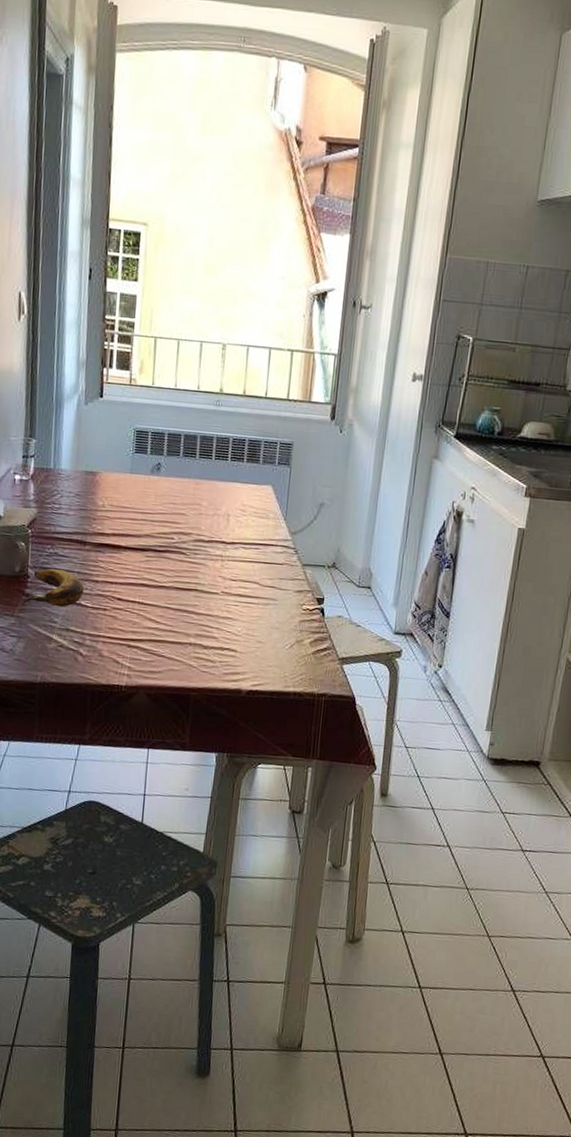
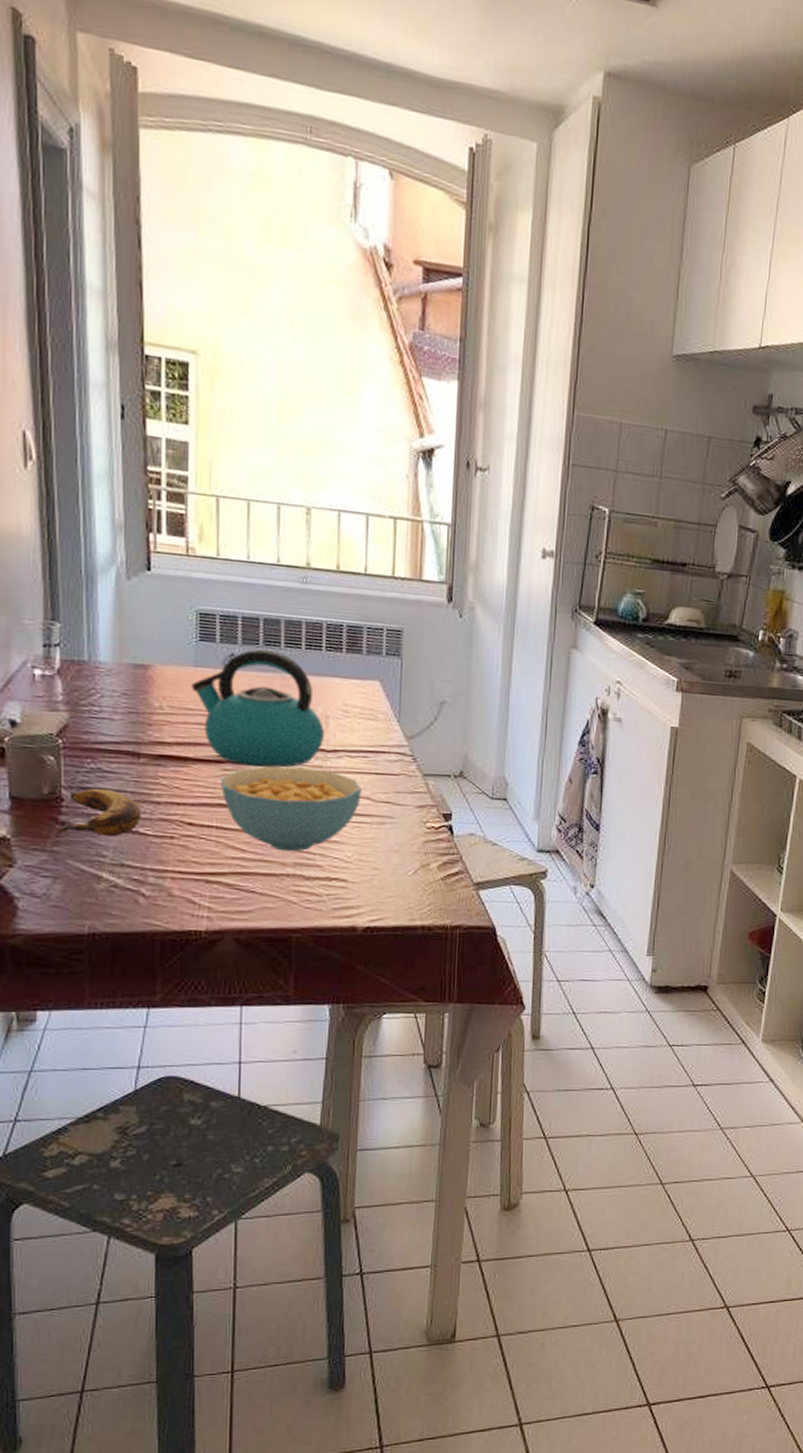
kettle: none [126,459,226,556] -> present [191,649,324,768]
cereal bowl: none [143,554,252,625] -> present [220,765,362,852]

